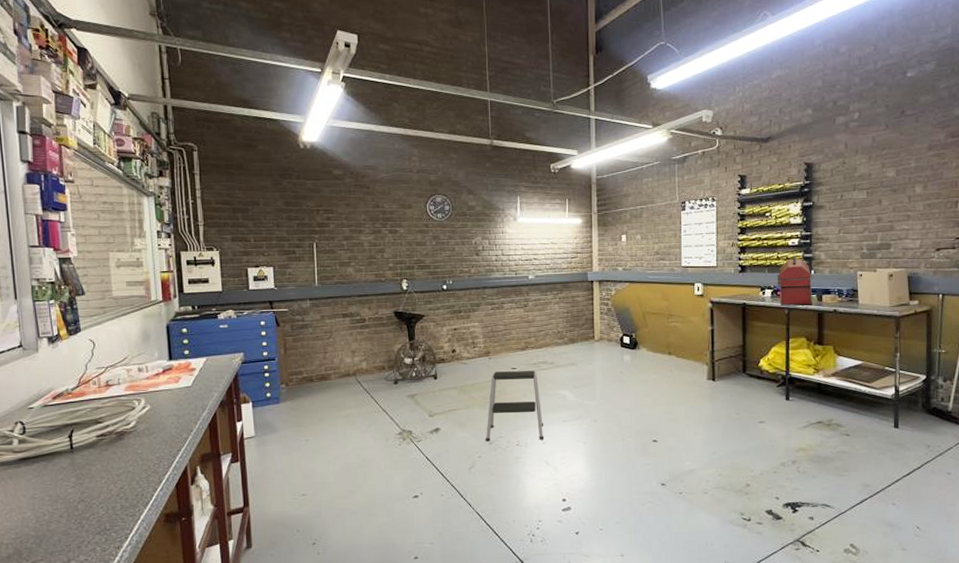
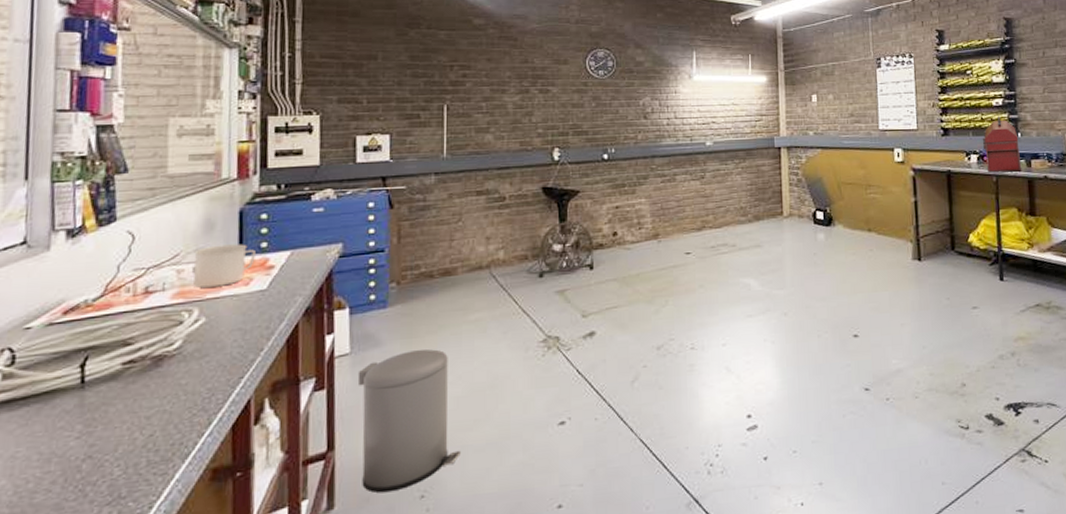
mug: none [137,351,181,383] -> present [194,244,256,288]
pedal bin: none [261,436,340,539] -> present [357,349,461,493]
step stool: present [485,371,545,442] -> none [652,255,725,347]

